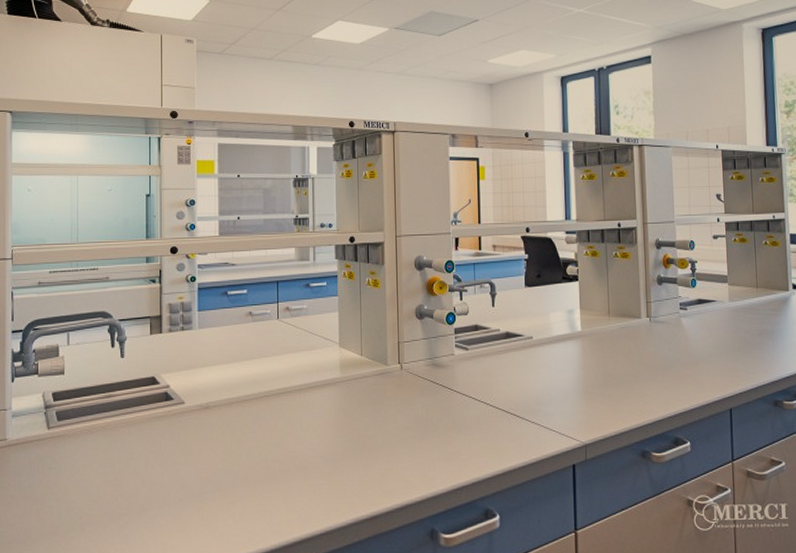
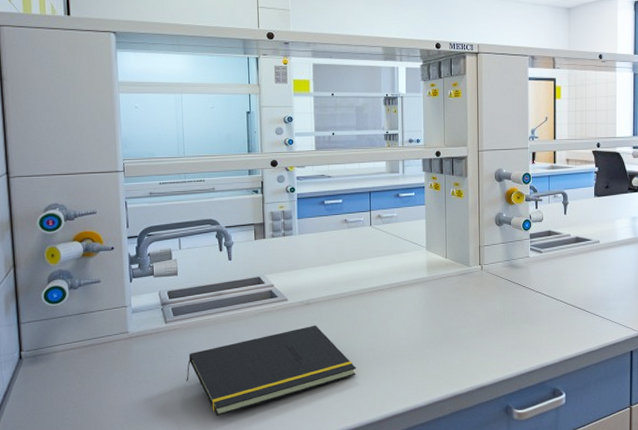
notepad: none [68,432,260,539] -> present [186,325,356,416]

